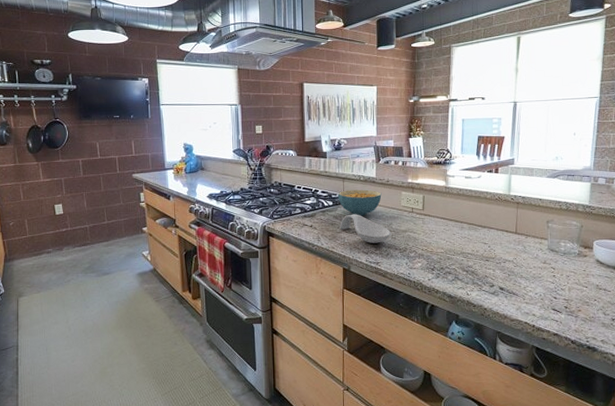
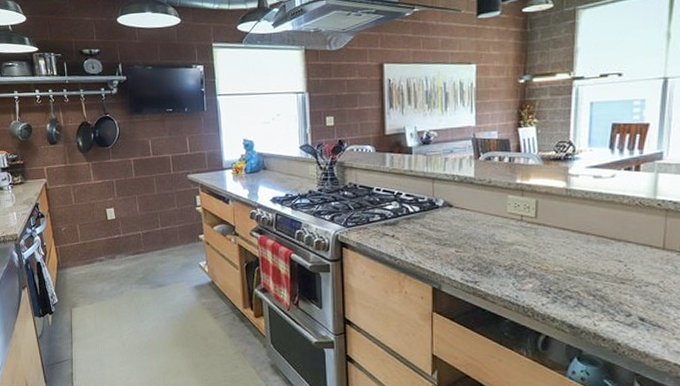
cereal bowl: present [338,189,382,216] -> none [426,192,482,225]
spoon rest: present [340,214,391,243] -> none [428,222,493,258]

